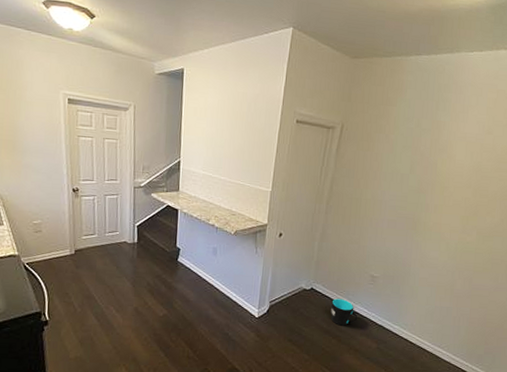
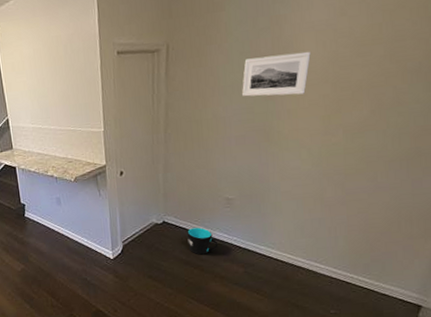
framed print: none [400,153,460,194] -> present [242,51,311,97]

